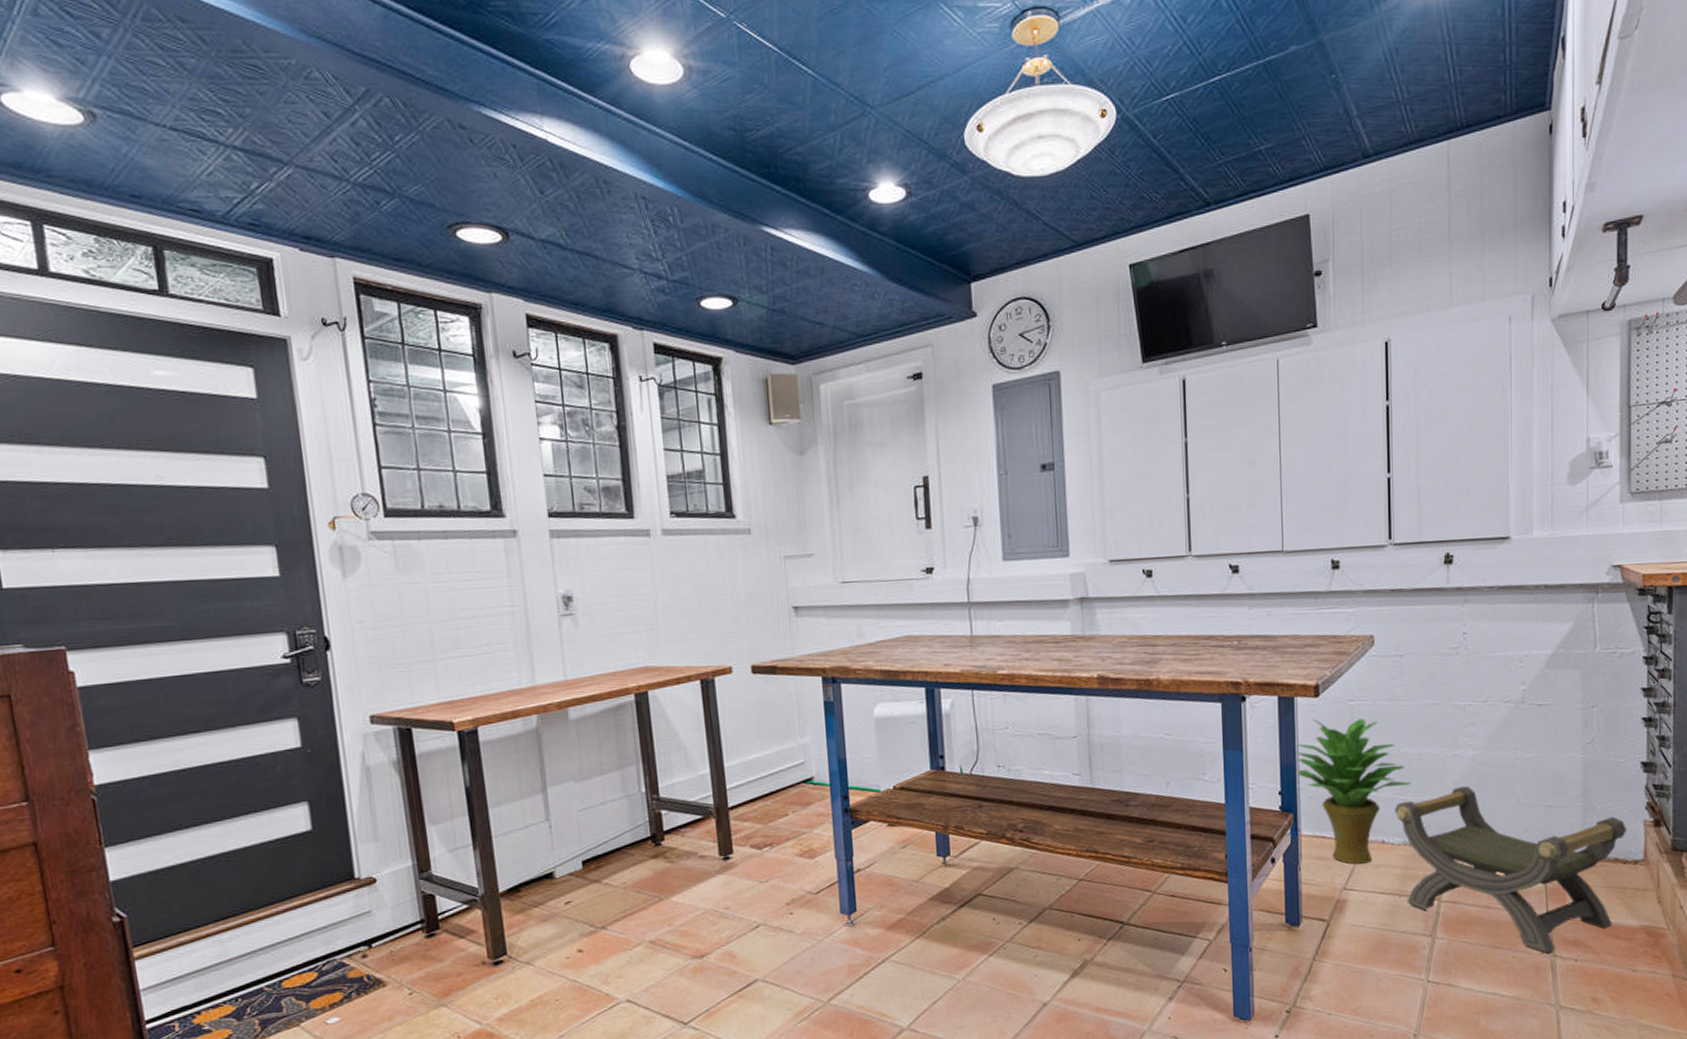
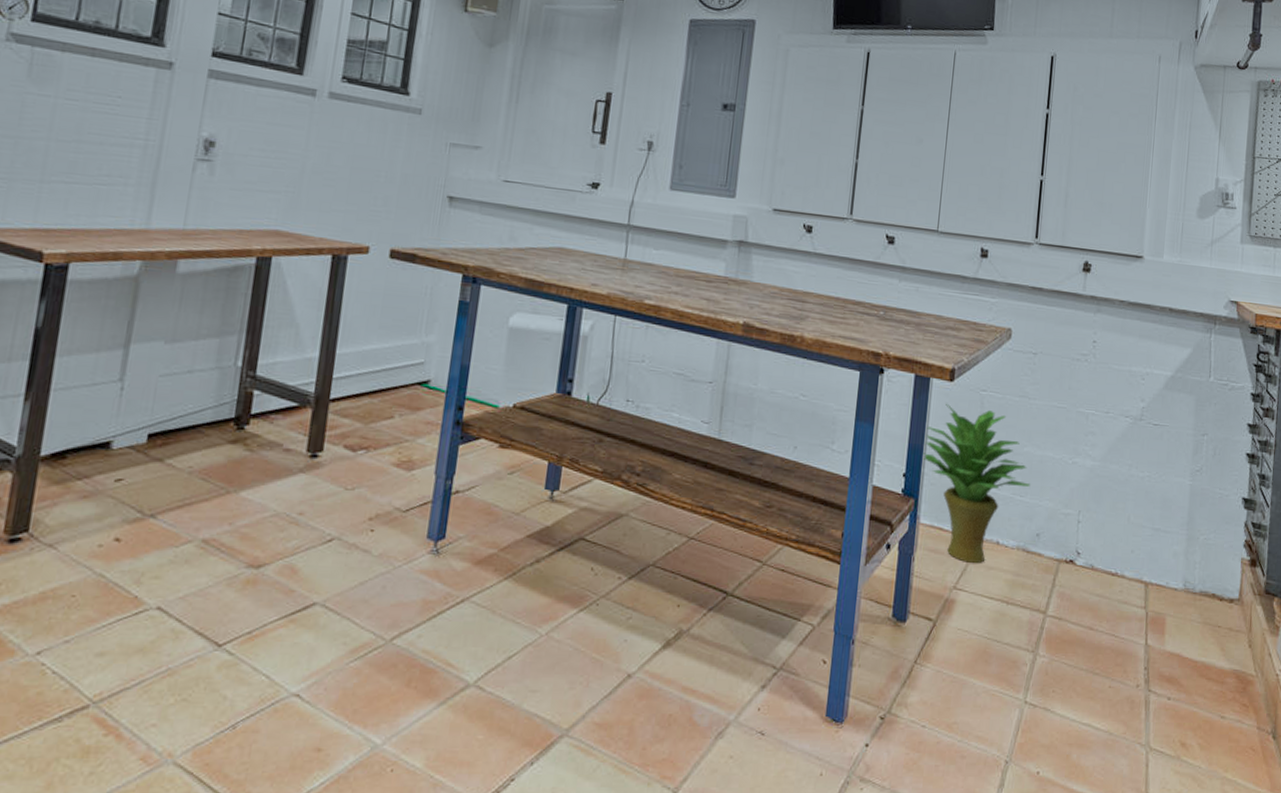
stool: present [1395,786,1627,954] -> none [1012,496,1226,687]

